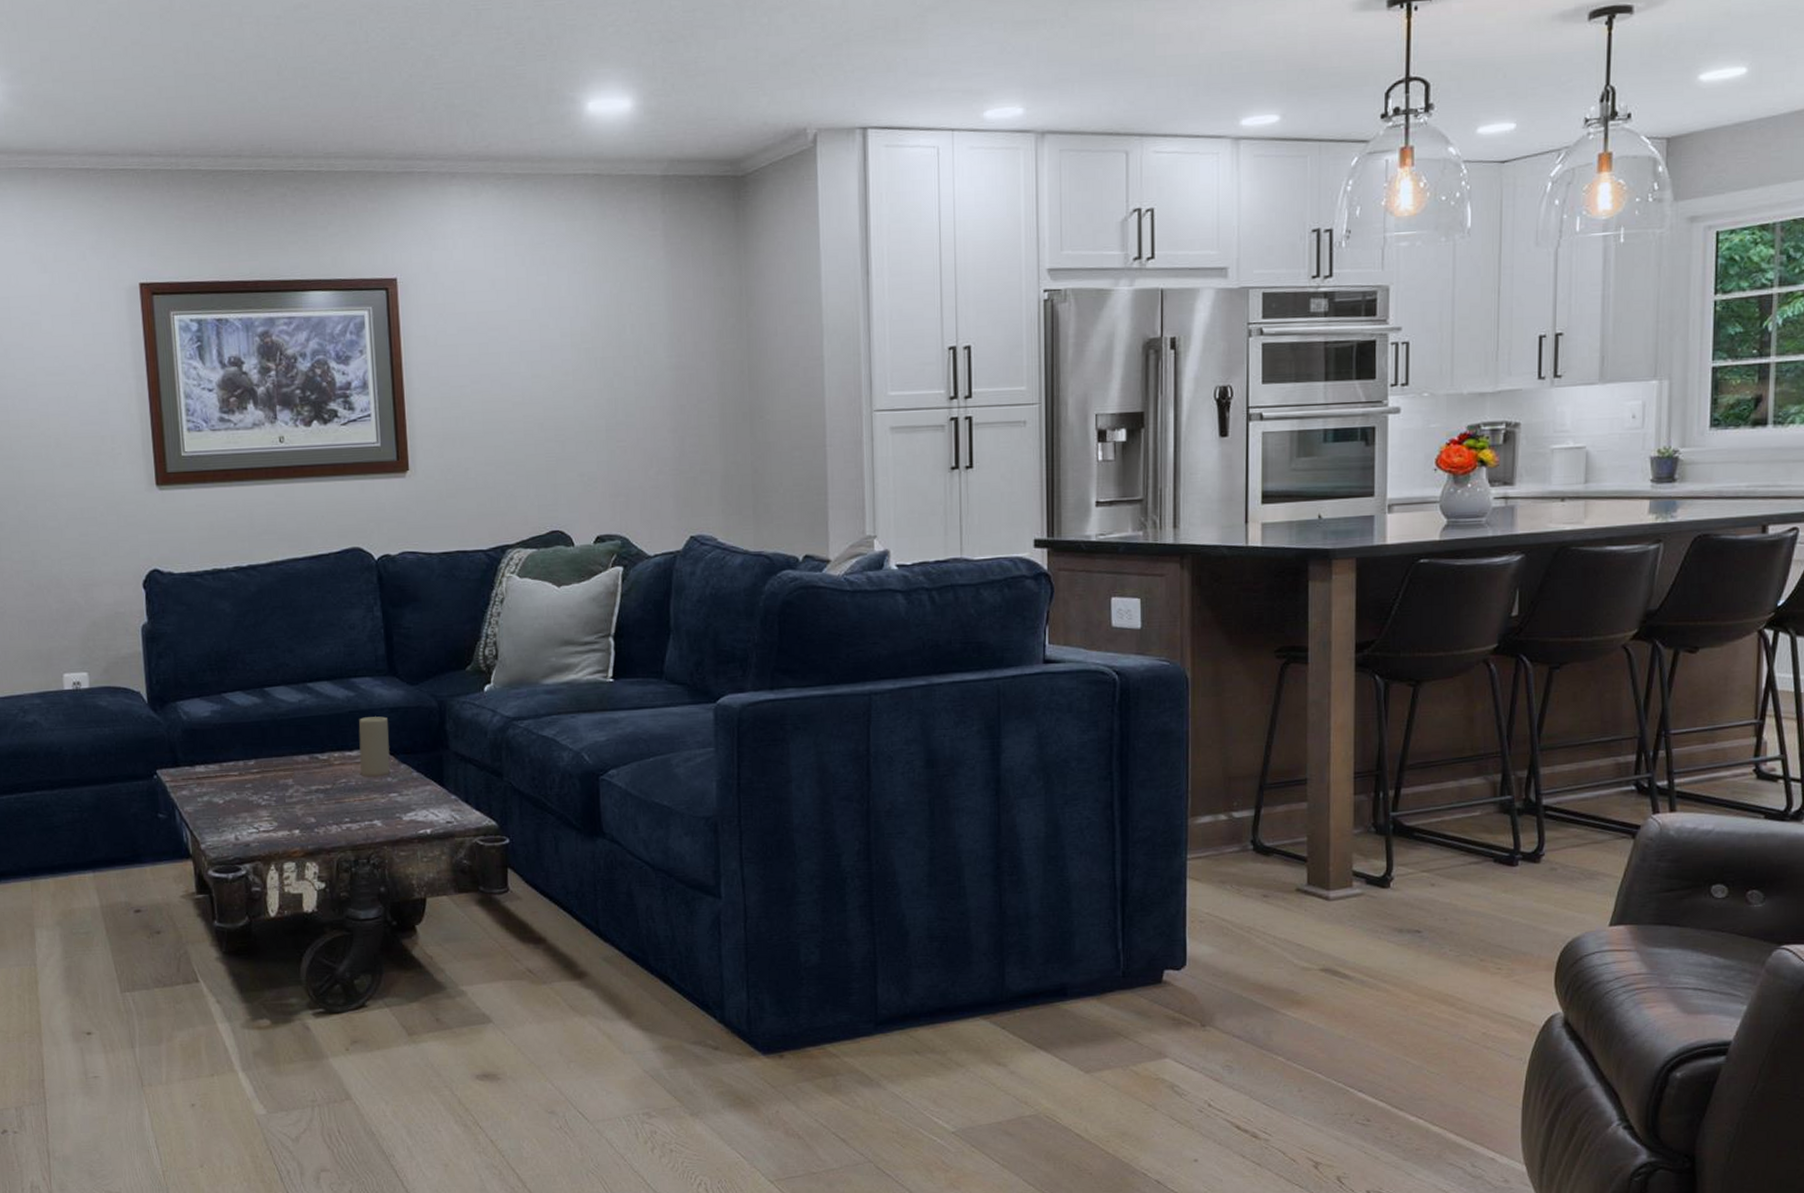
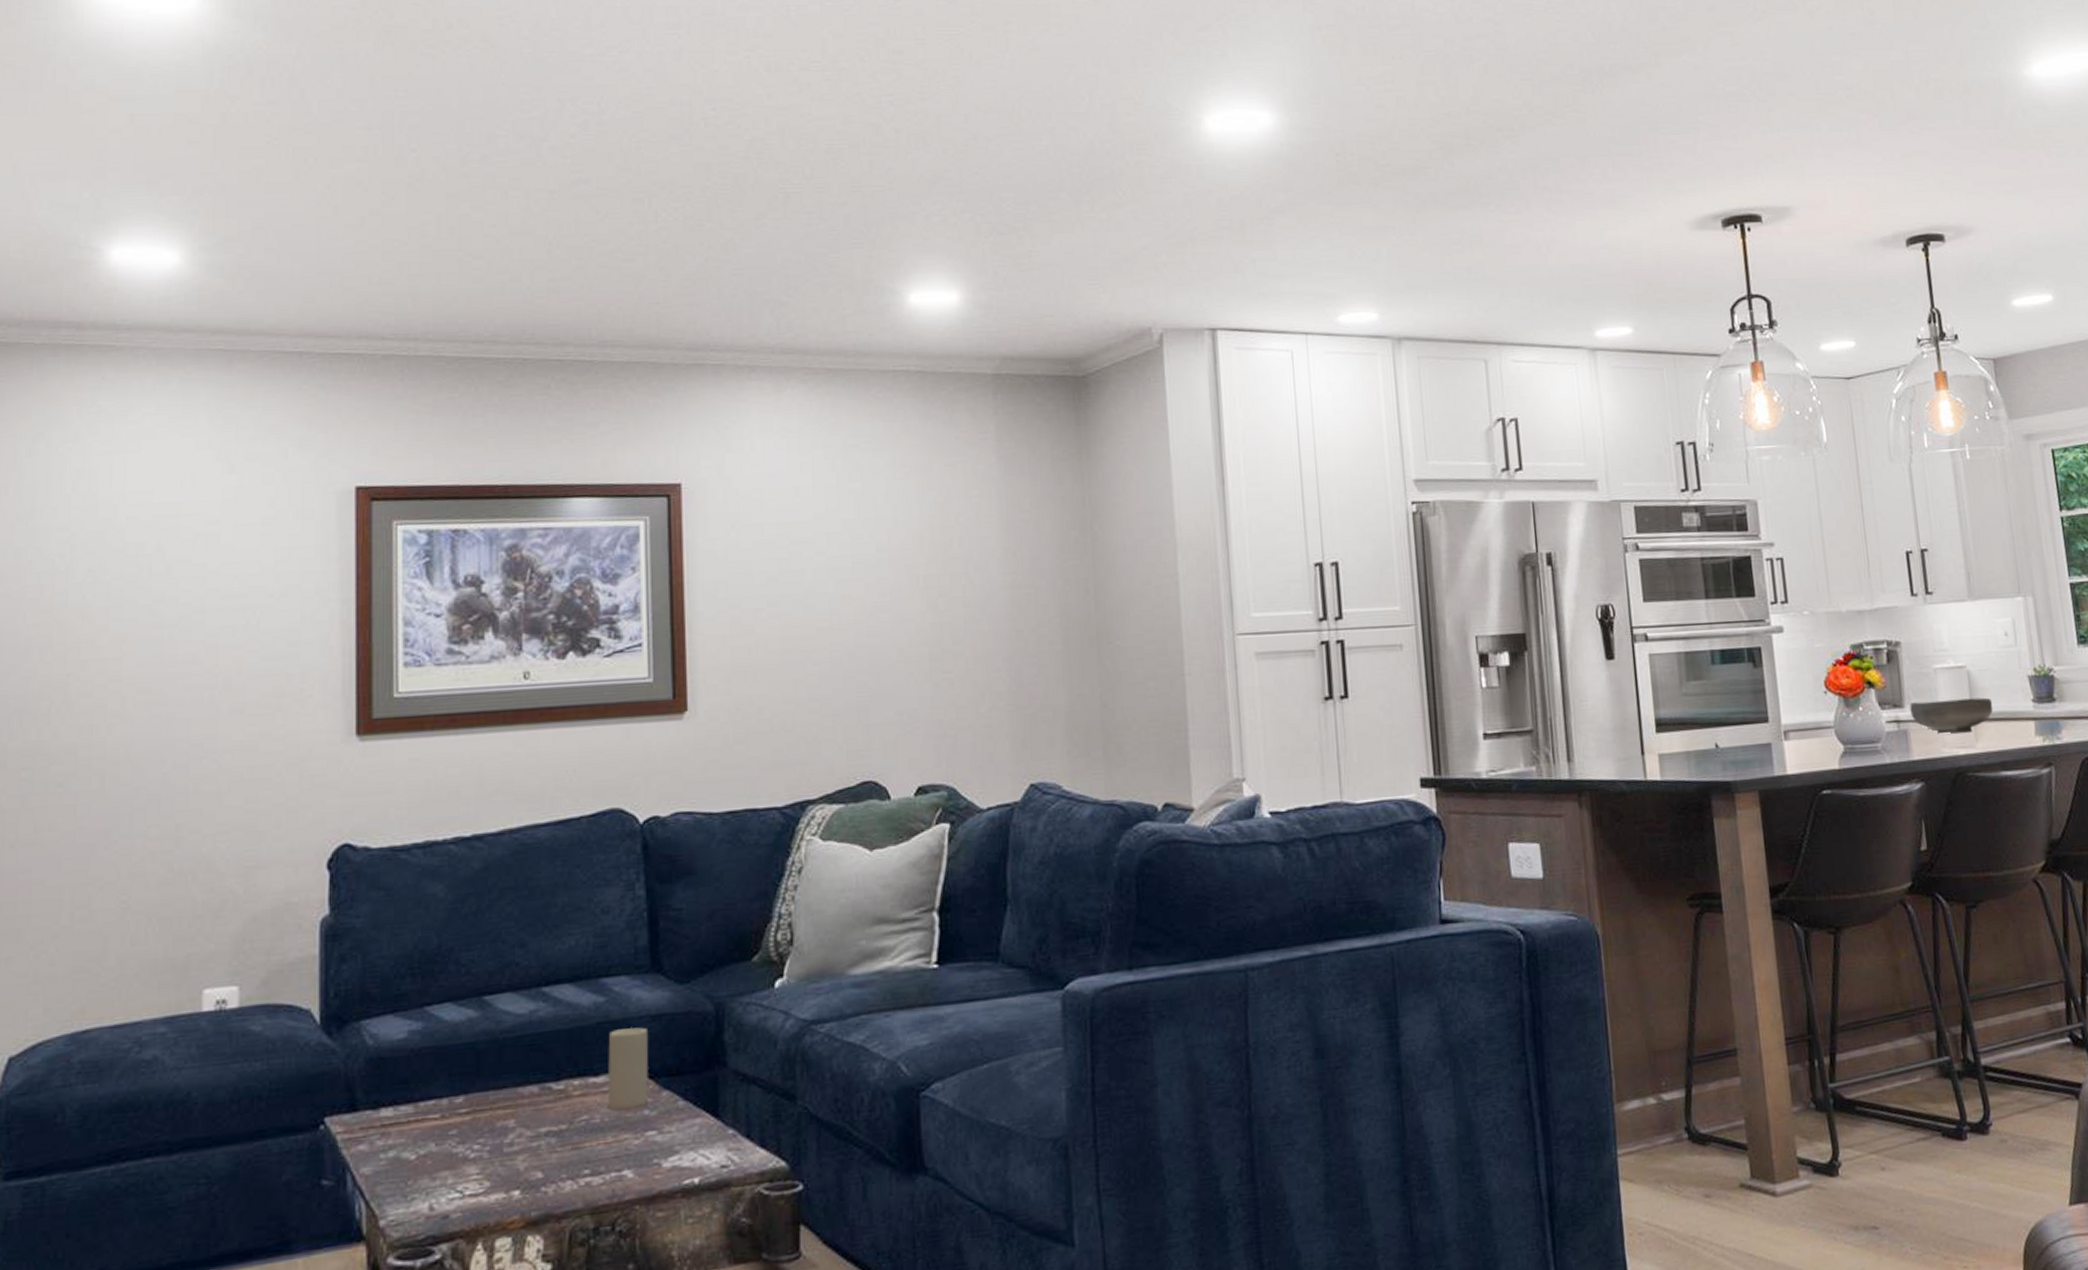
bowl: none [1520,477,1608,512] -> present [1909,697,1993,735]

